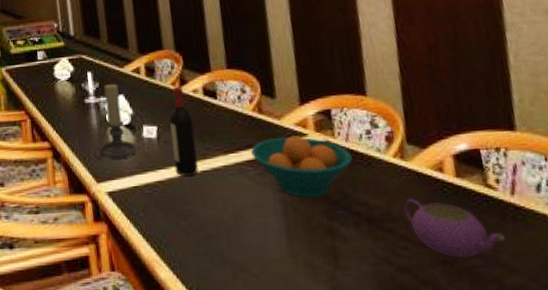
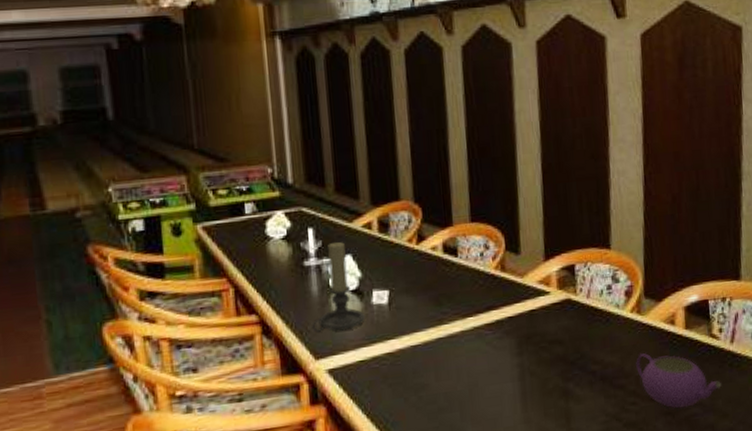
wine bottle: present [169,86,198,177] -> none [402,243,433,346]
fruit bowl: present [251,135,353,198] -> none [491,294,592,360]

